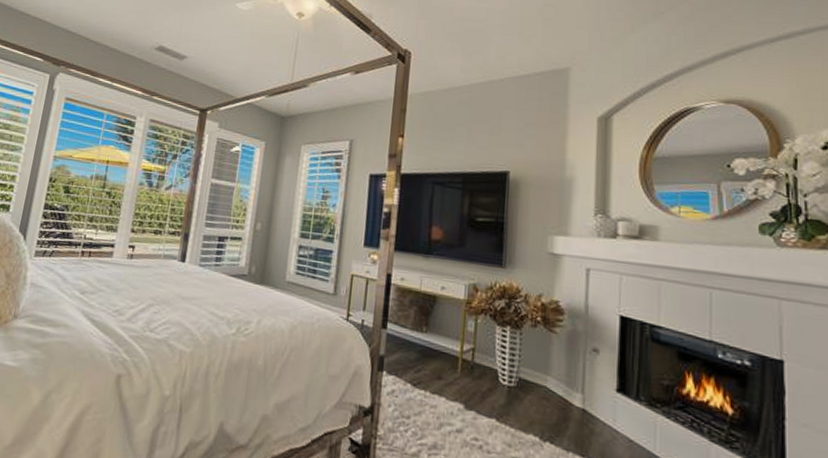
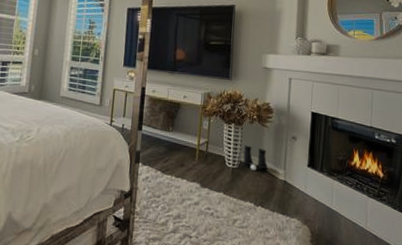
boots: none [523,356,558,392] -> present [243,145,268,171]

